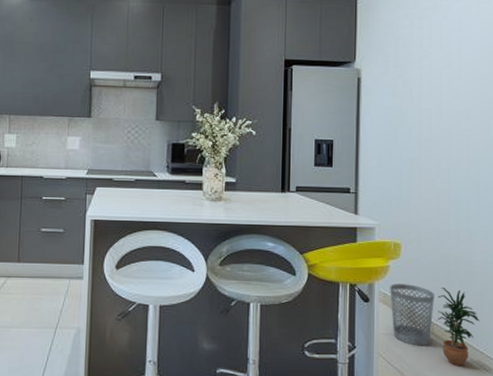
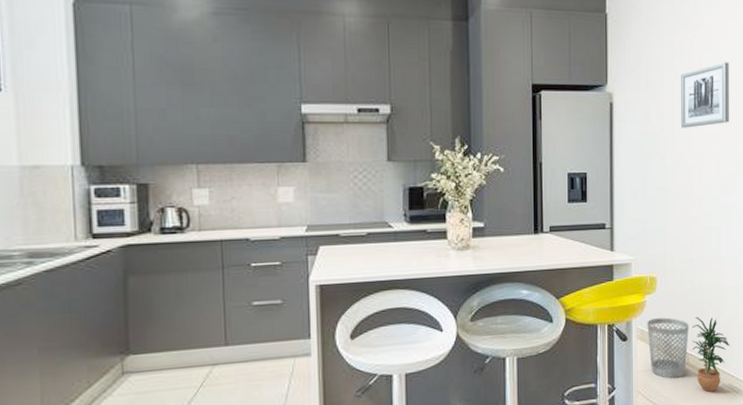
wall art: none [429,43,480,104] -> present [681,62,729,128]

